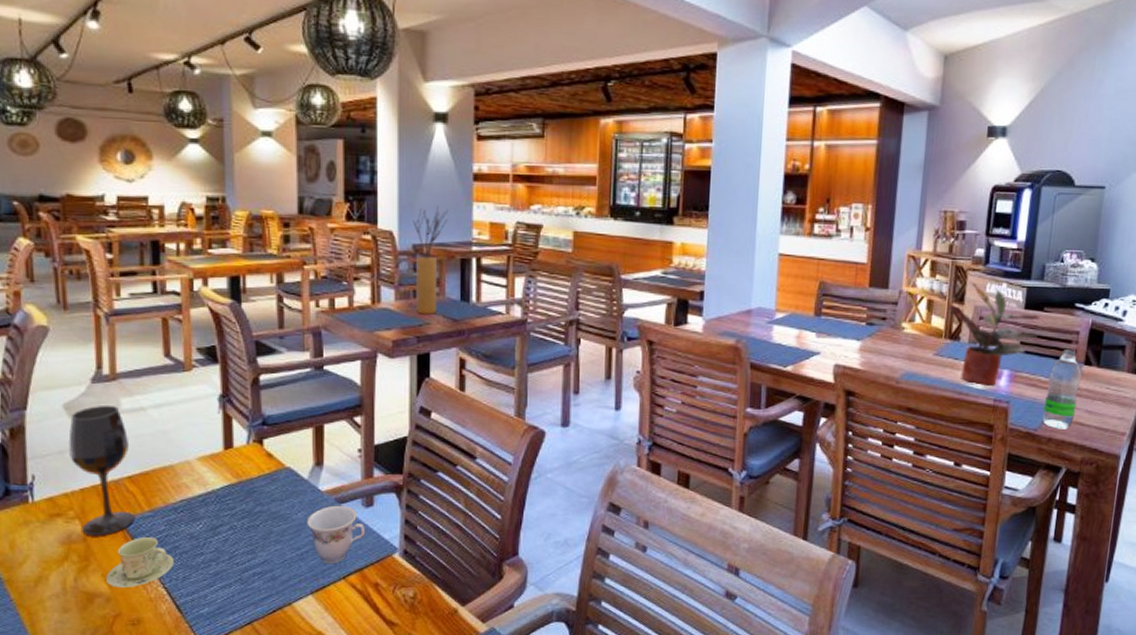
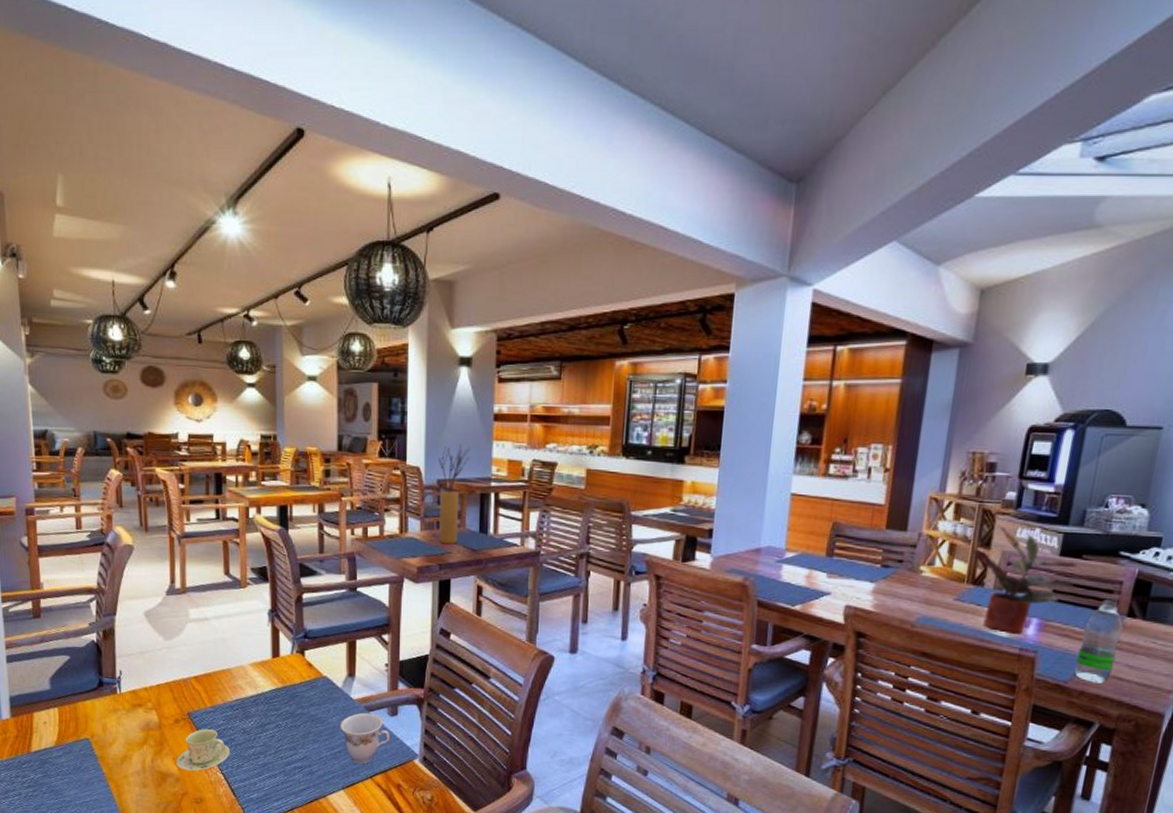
wine glass: present [68,404,135,537] -> none [148,614,200,726]

